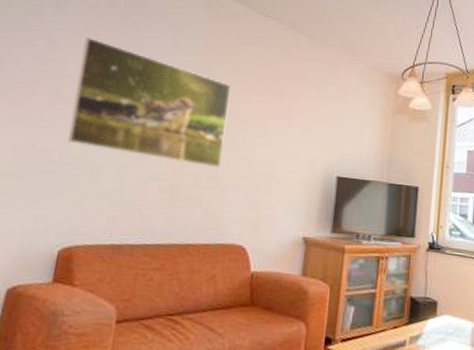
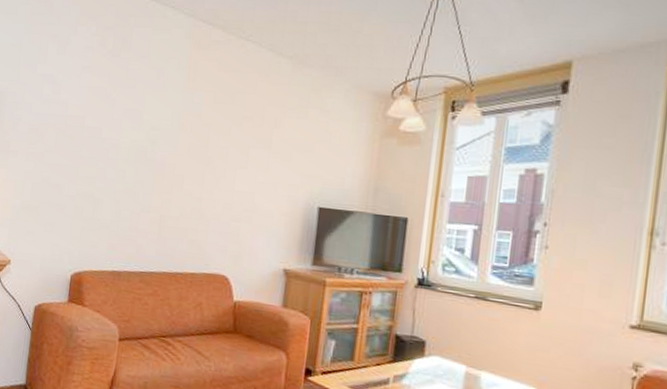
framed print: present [68,37,231,167] -> none [73,78,212,199]

